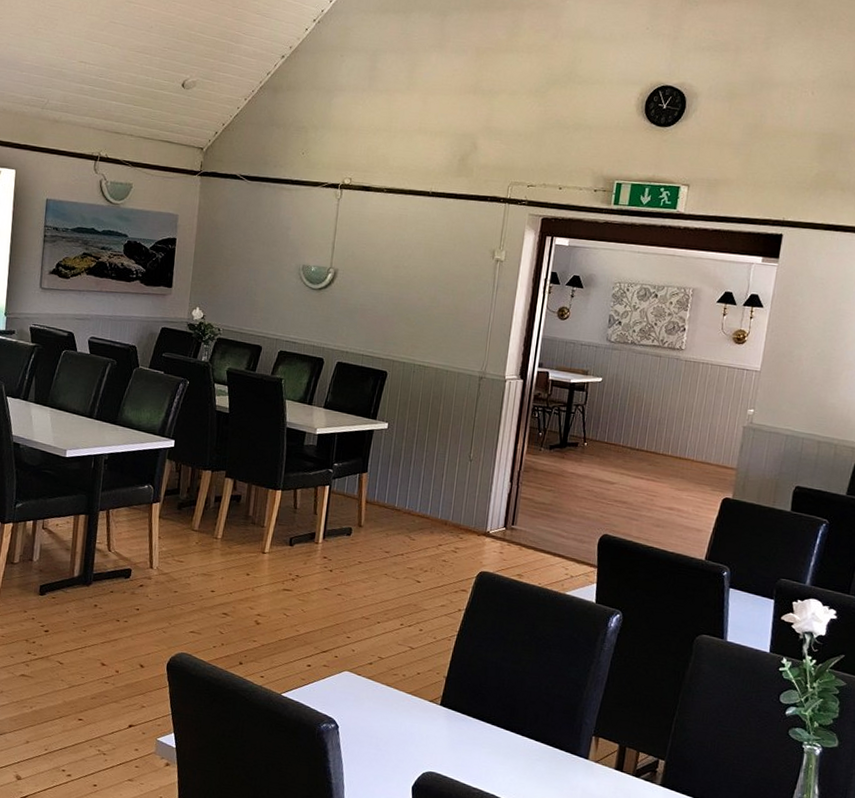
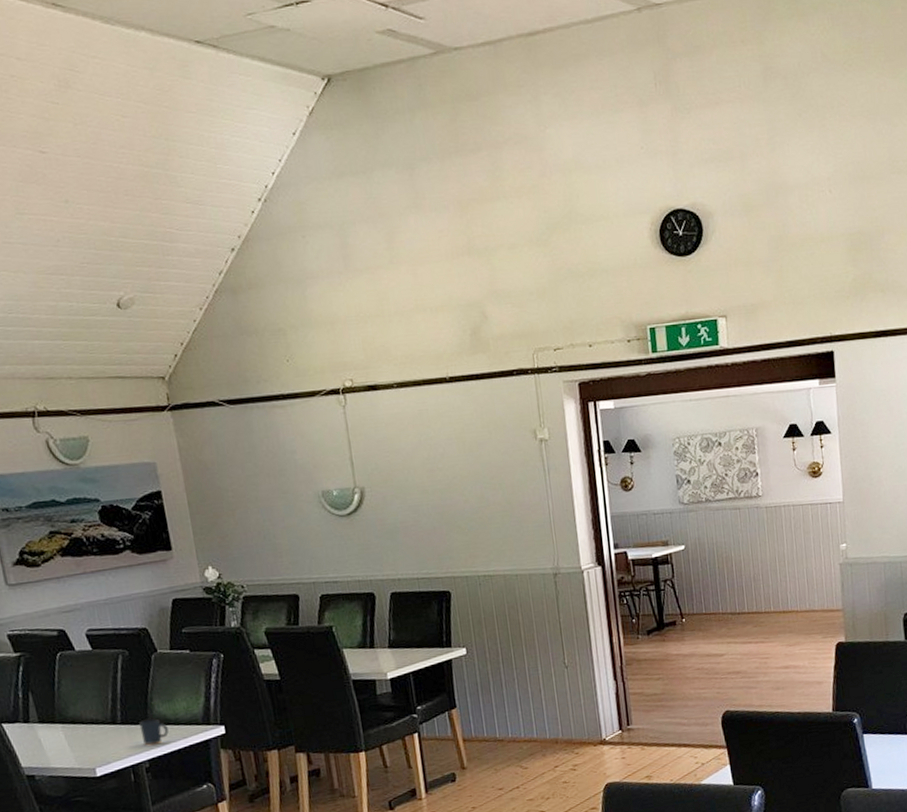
mug: none [108,420,131,442] -> present [139,718,169,745]

